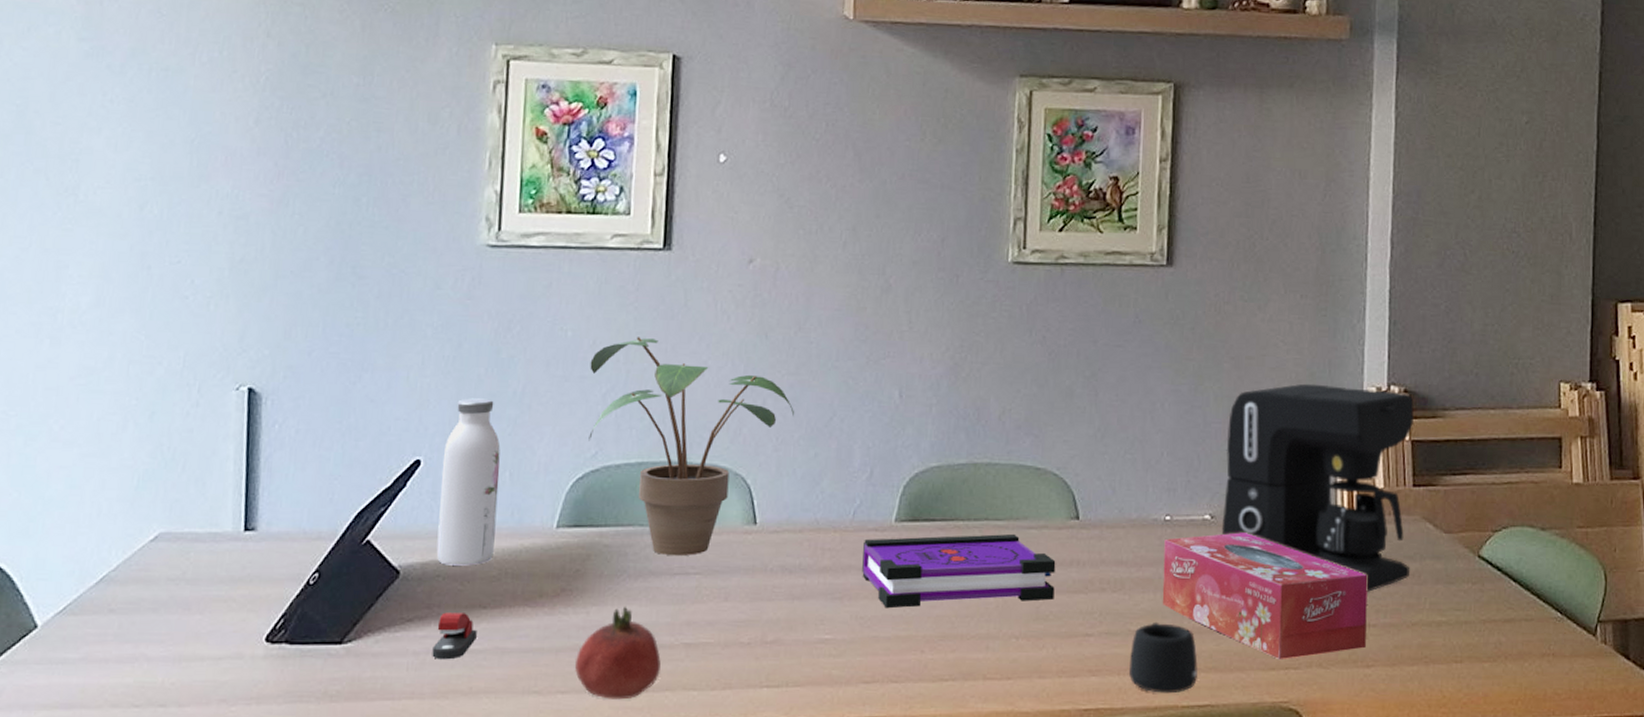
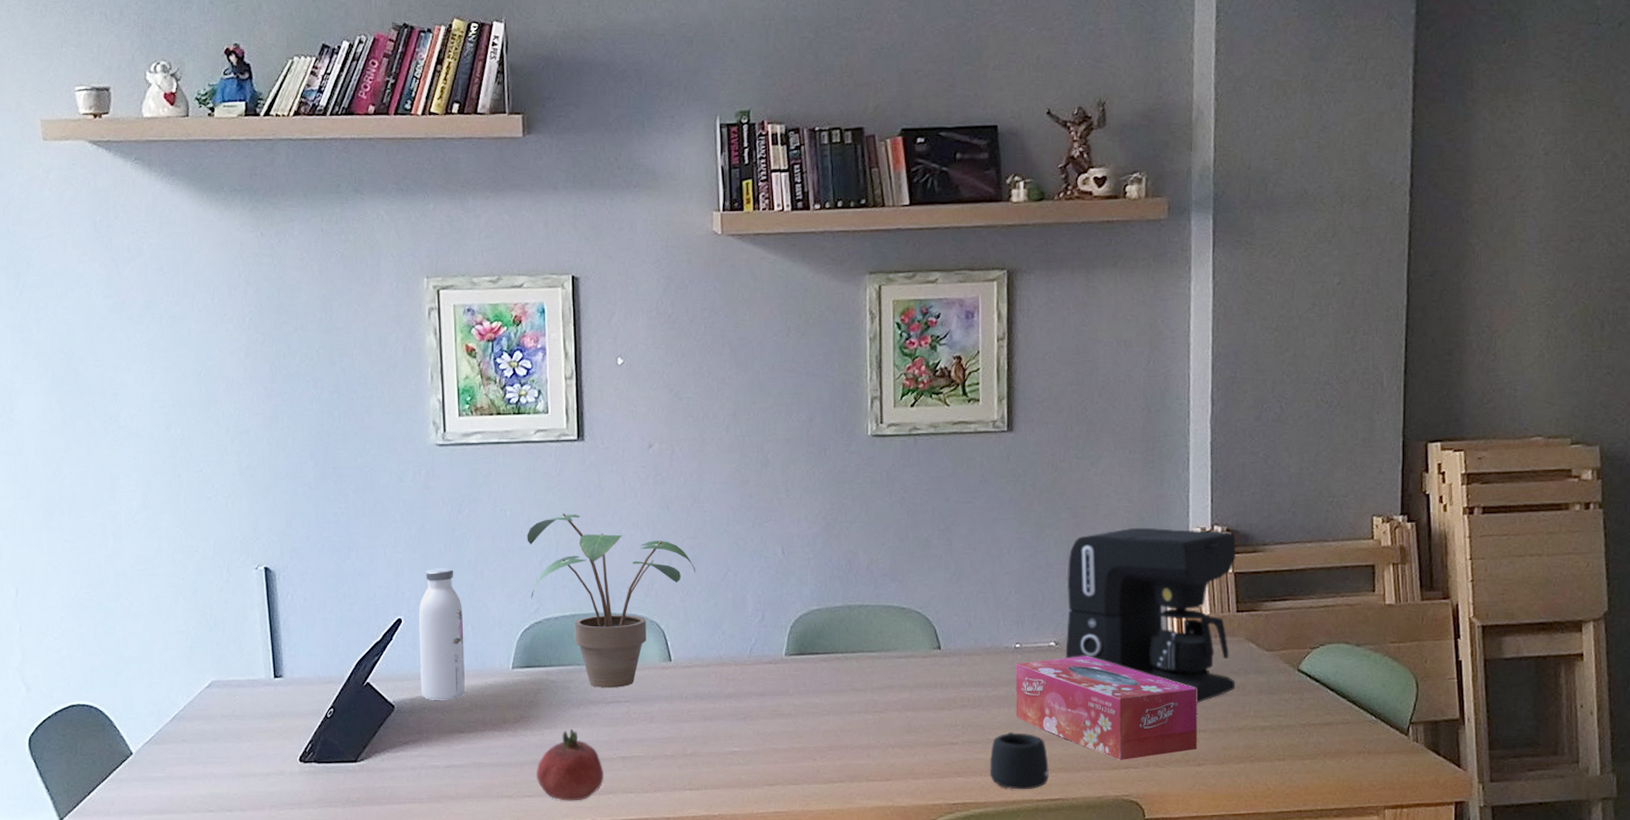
stapler: present [432,612,477,660] -> none [425,736,458,773]
board game: present [862,533,1056,609] -> none [760,662,923,726]

